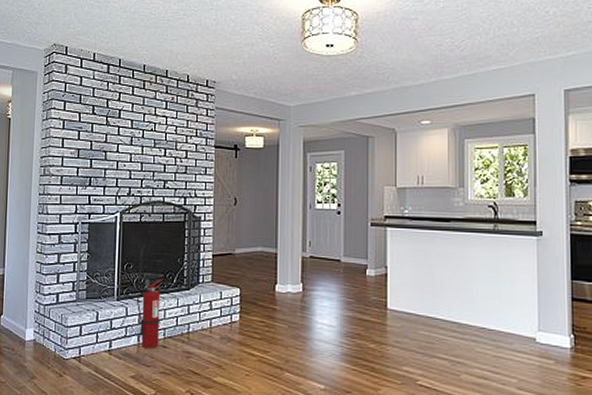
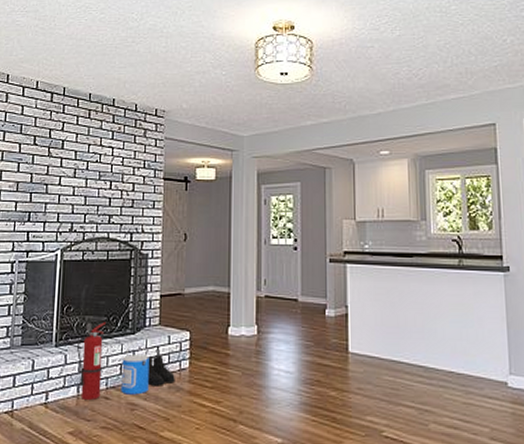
bucket: none [177,296,203,344] -> present [121,341,150,395]
boots: none [201,308,227,337] -> present [147,354,175,386]

